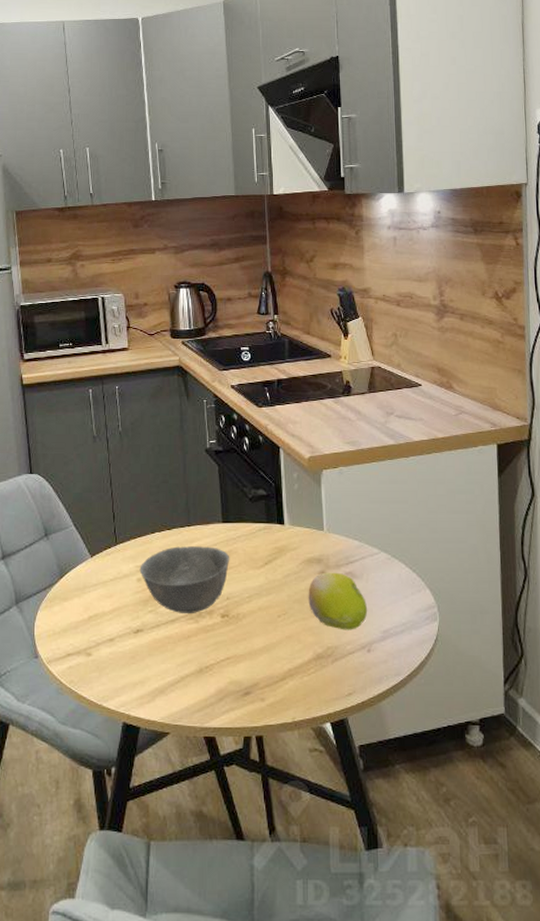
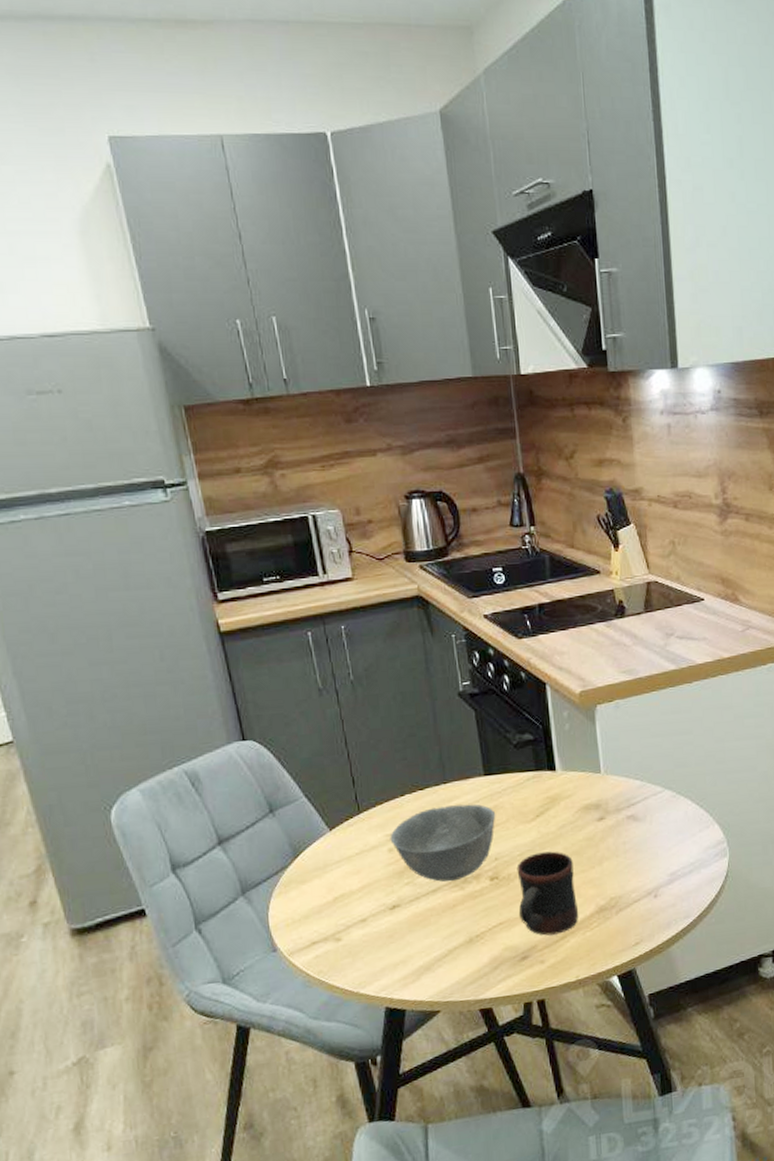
mug: none [245,597,298,675] -> present [516,851,579,936]
fruit: present [308,572,368,630] -> none [586,817,653,878]

